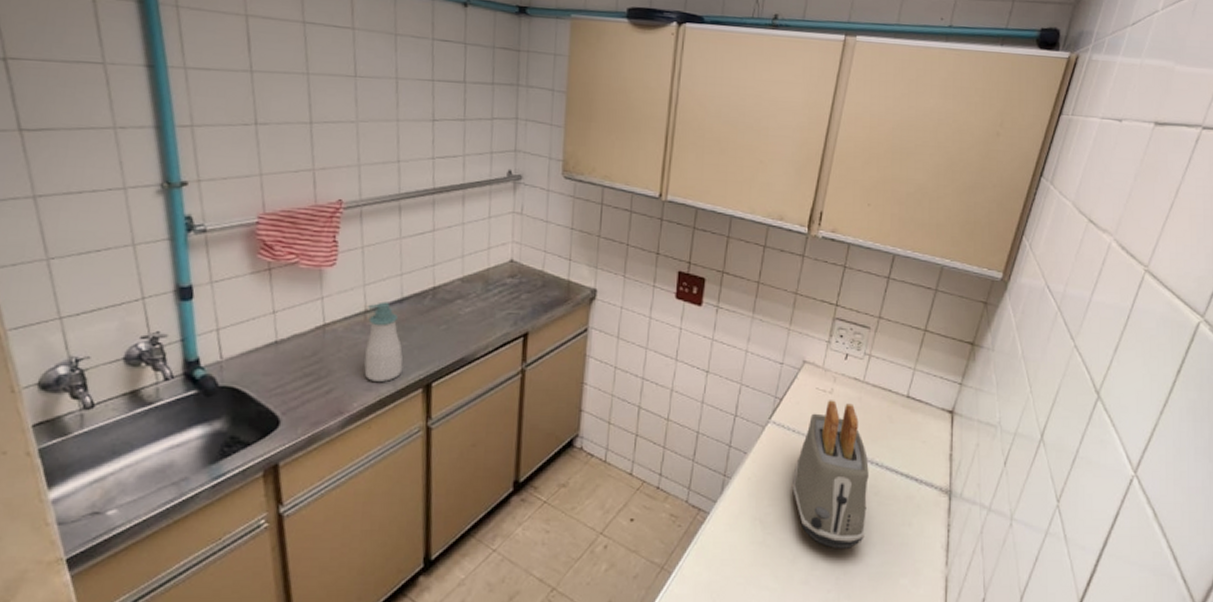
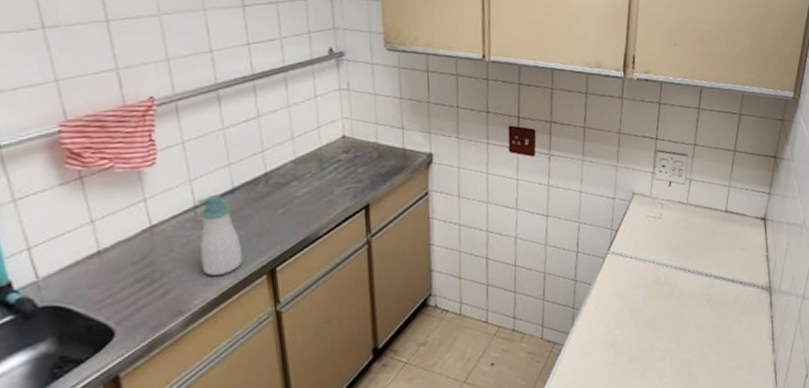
toaster: present [792,400,869,550] -> none [635,224,703,356]

